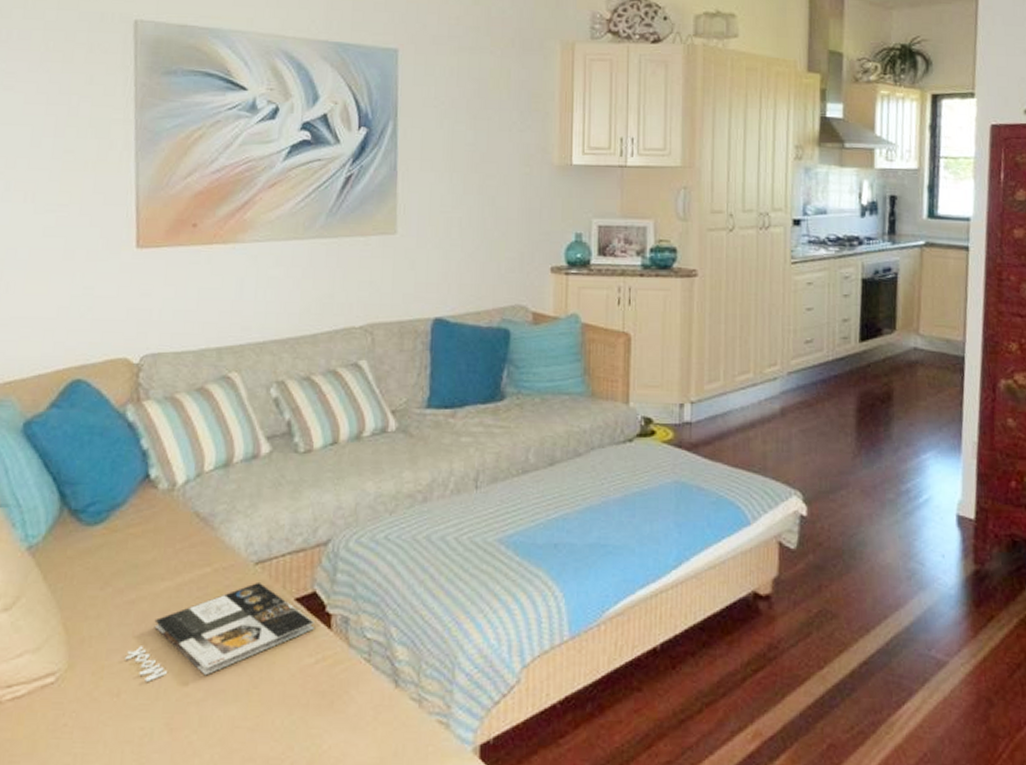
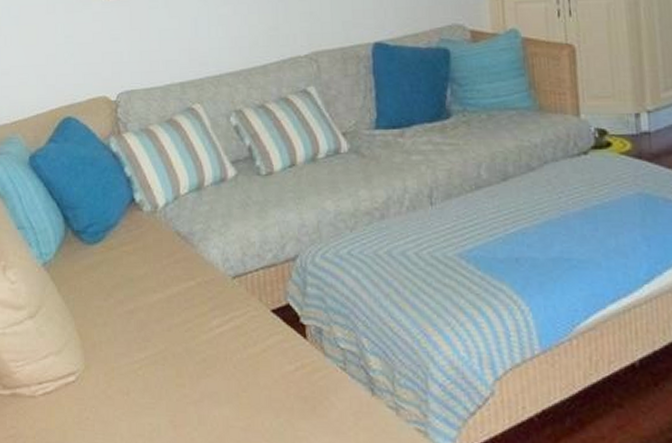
magazine: present [125,581,315,682] -> none [130,294,291,383]

